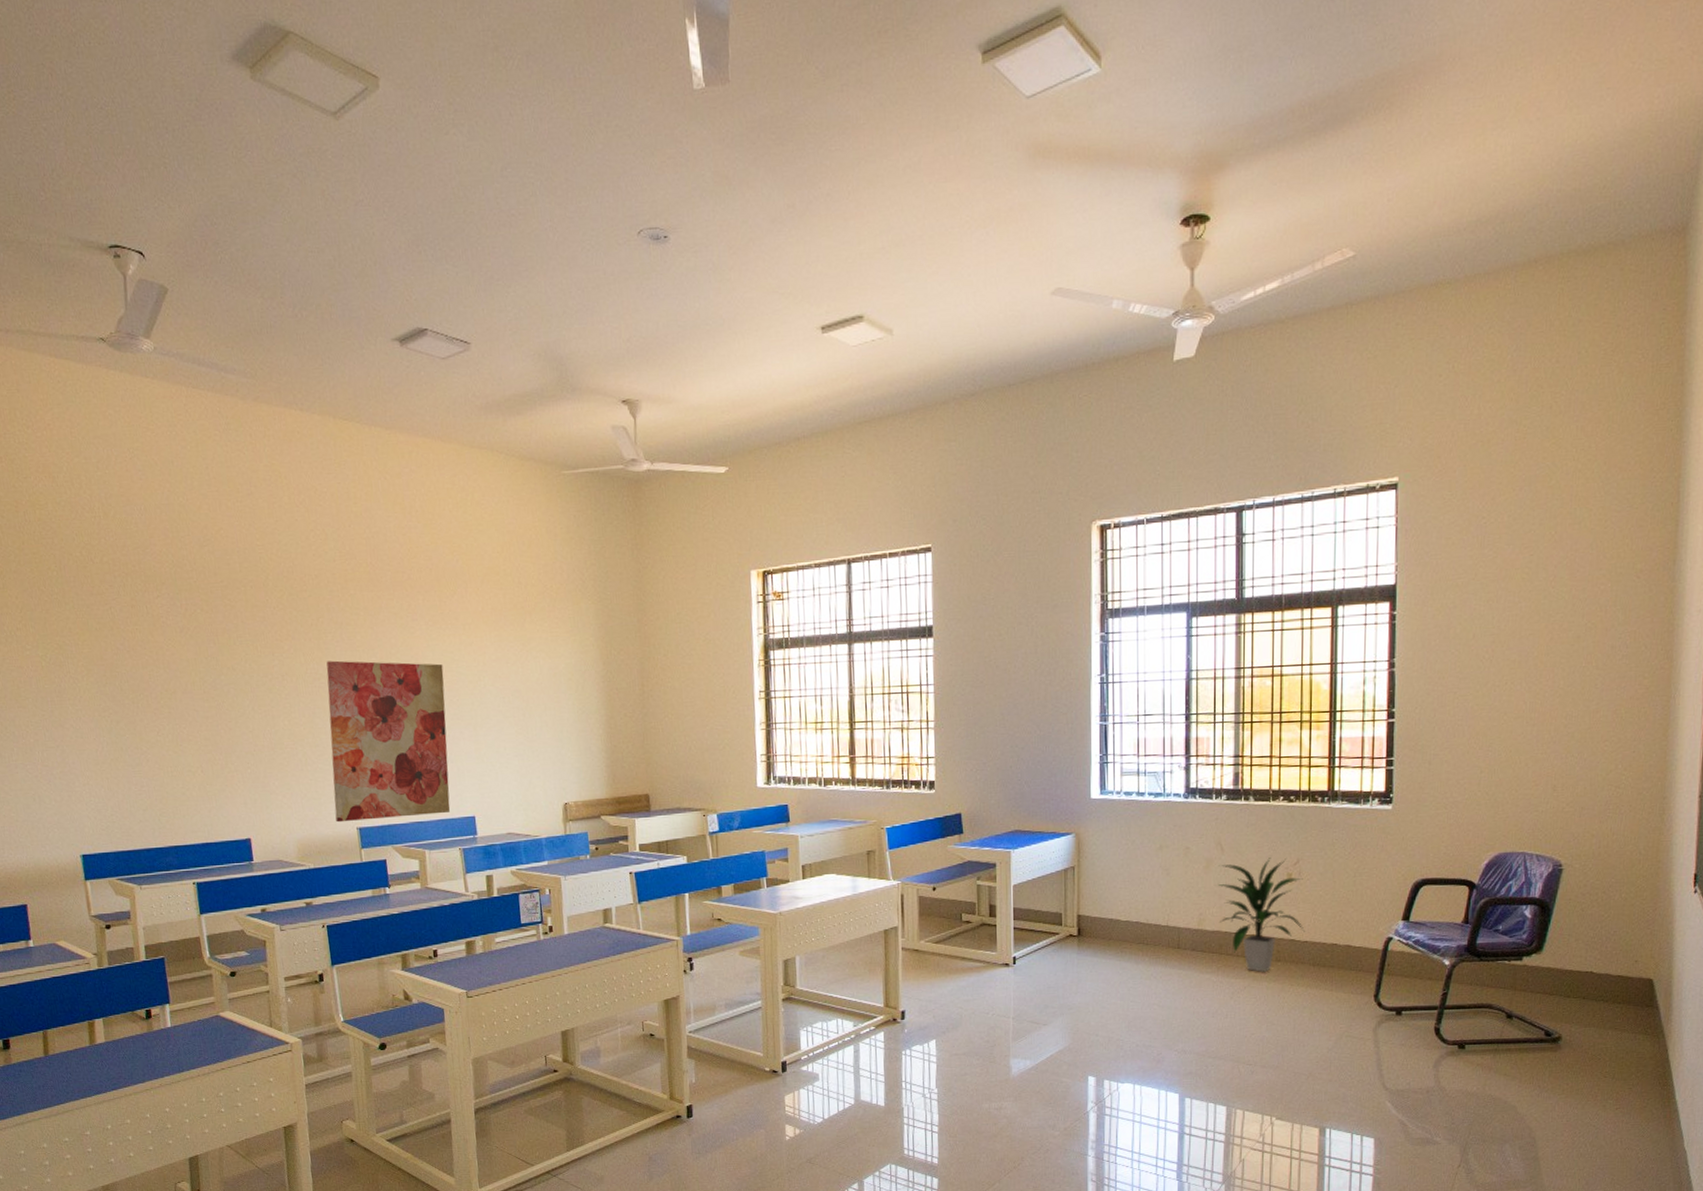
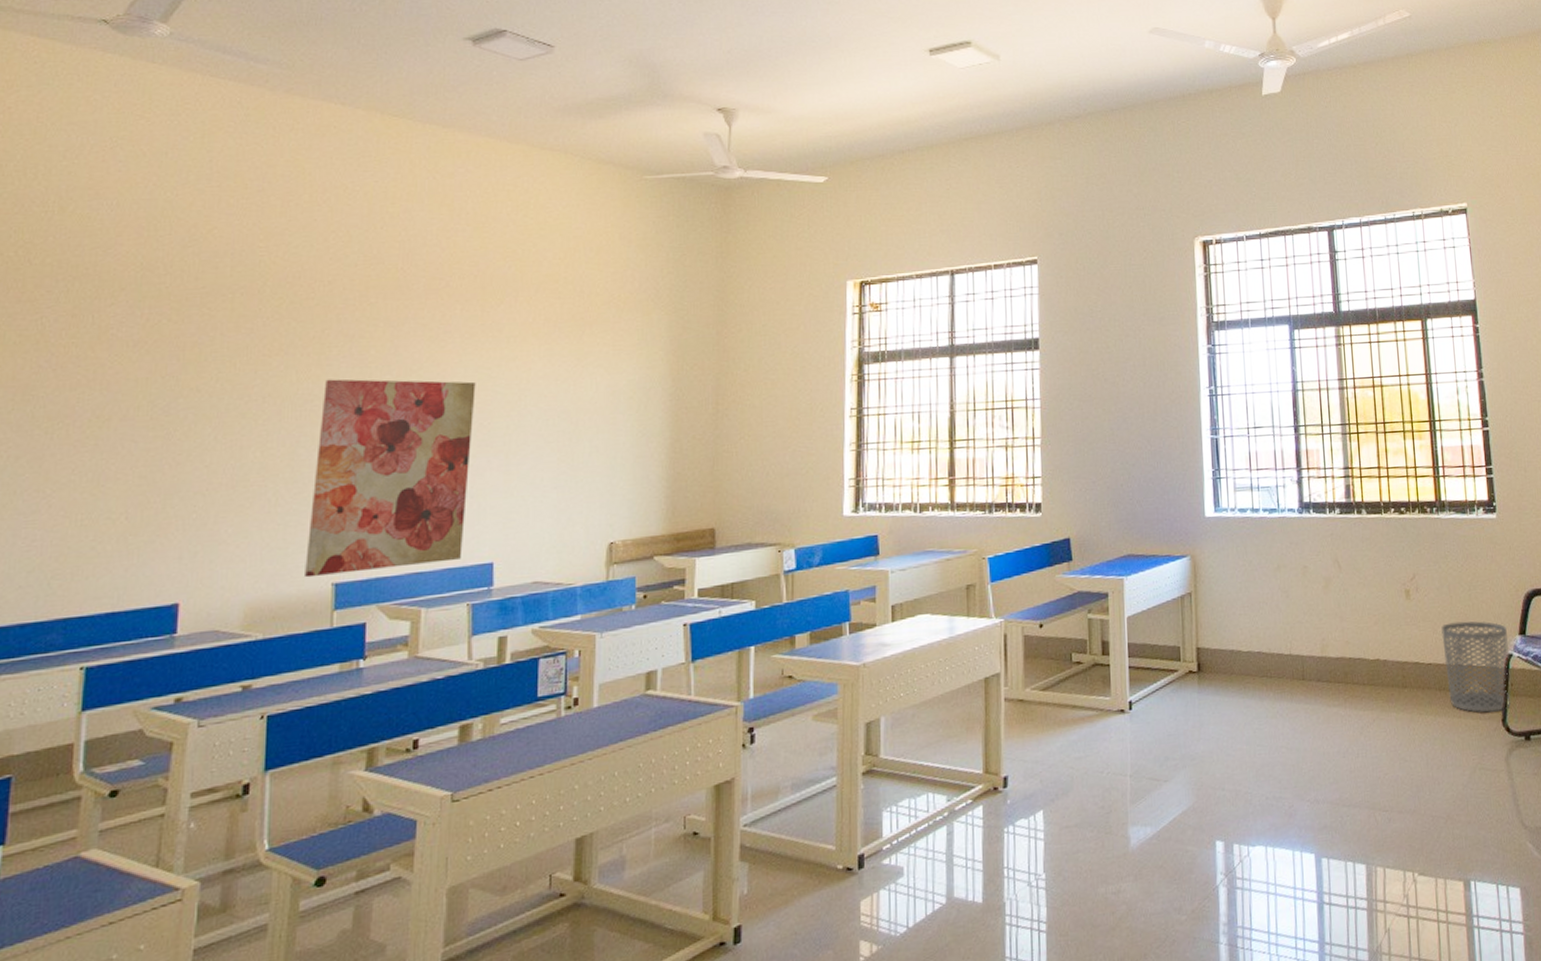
indoor plant: present [1219,858,1305,972] -> none [1337,574,1428,702]
waste bin: none [1321,905,1389,988] -> present [1441,621,1511,713]

